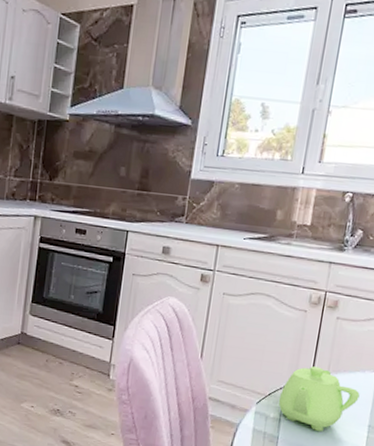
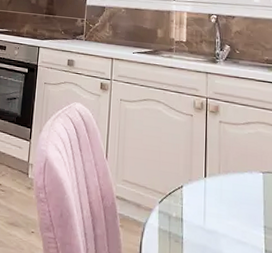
teapot: present [278,366,360,431] -> none [178,167,251,232]

